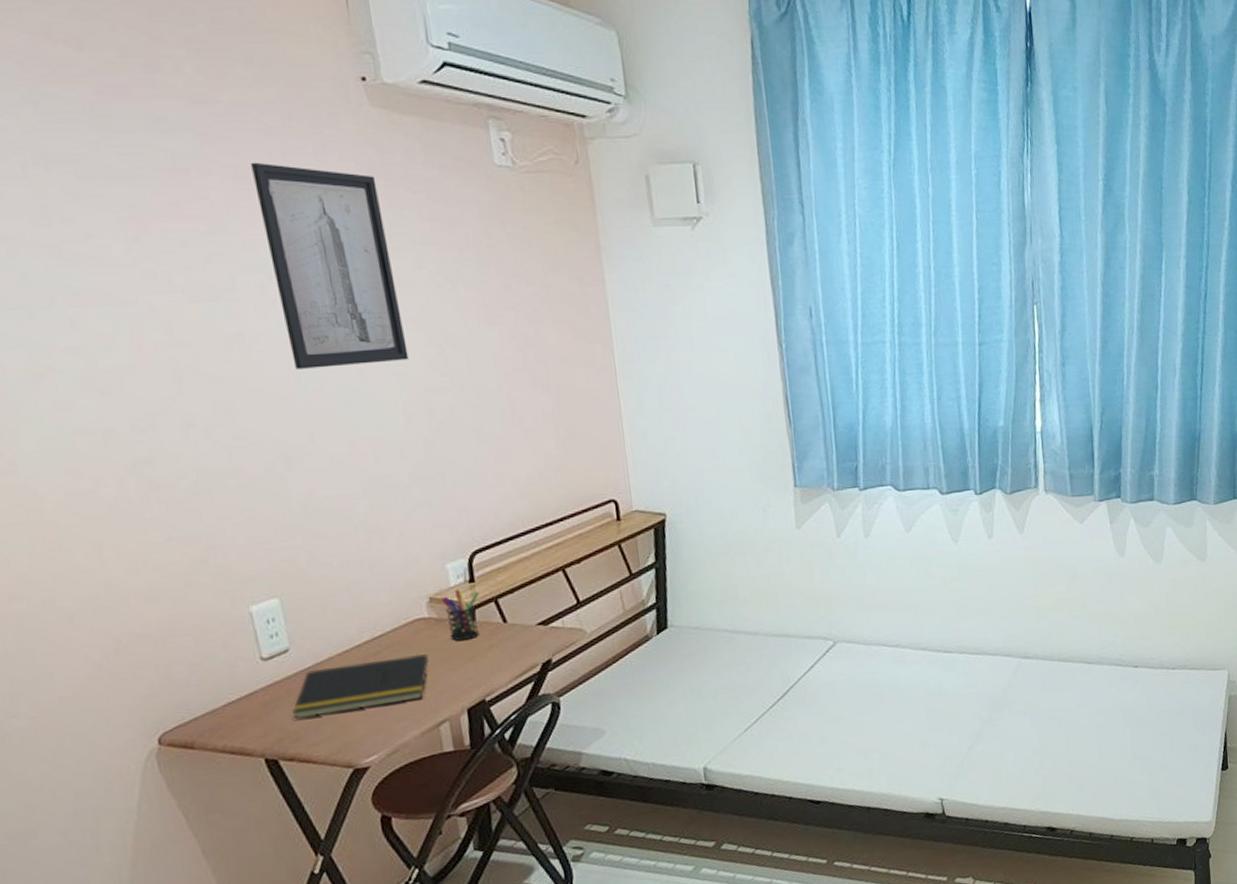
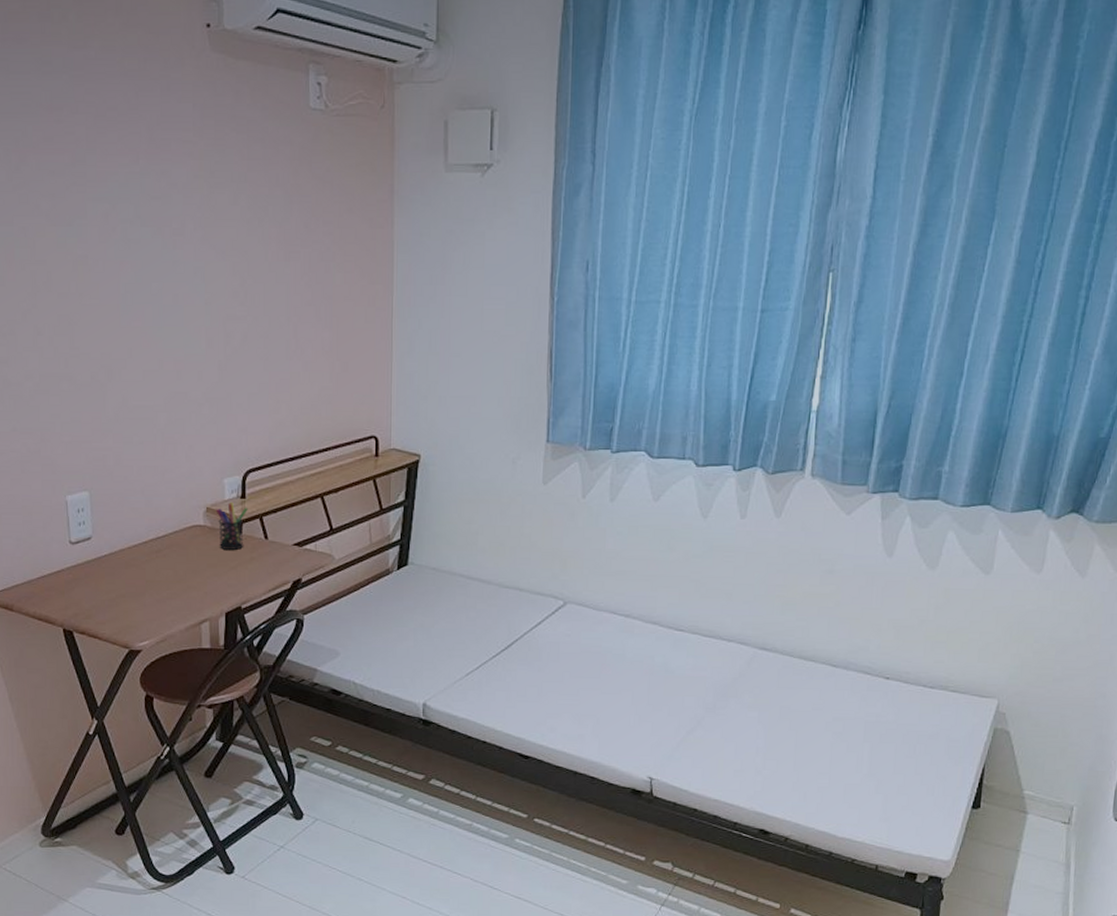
wall art: present [250,162,409,369] -> none [109,102,215,291]
notepad: present [292,654,429,718] -> none [89,556,199,599]

